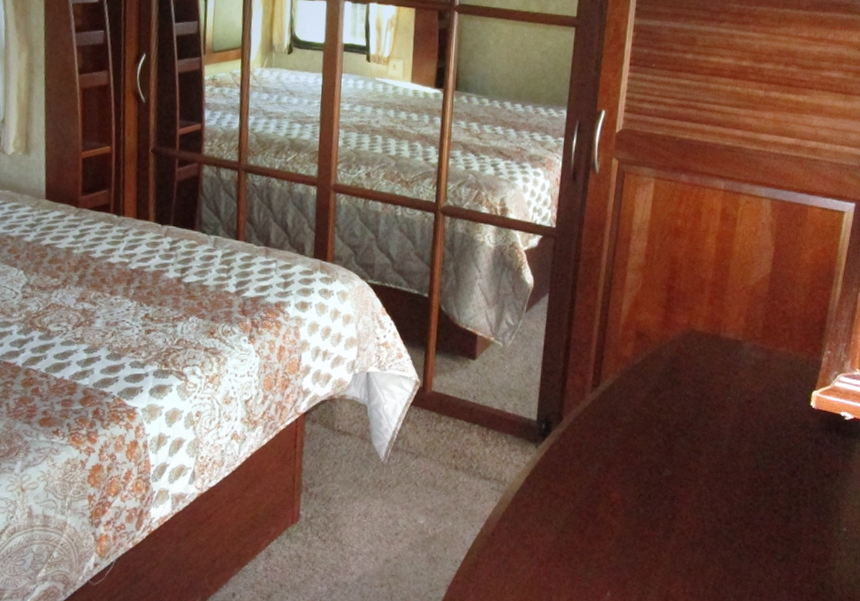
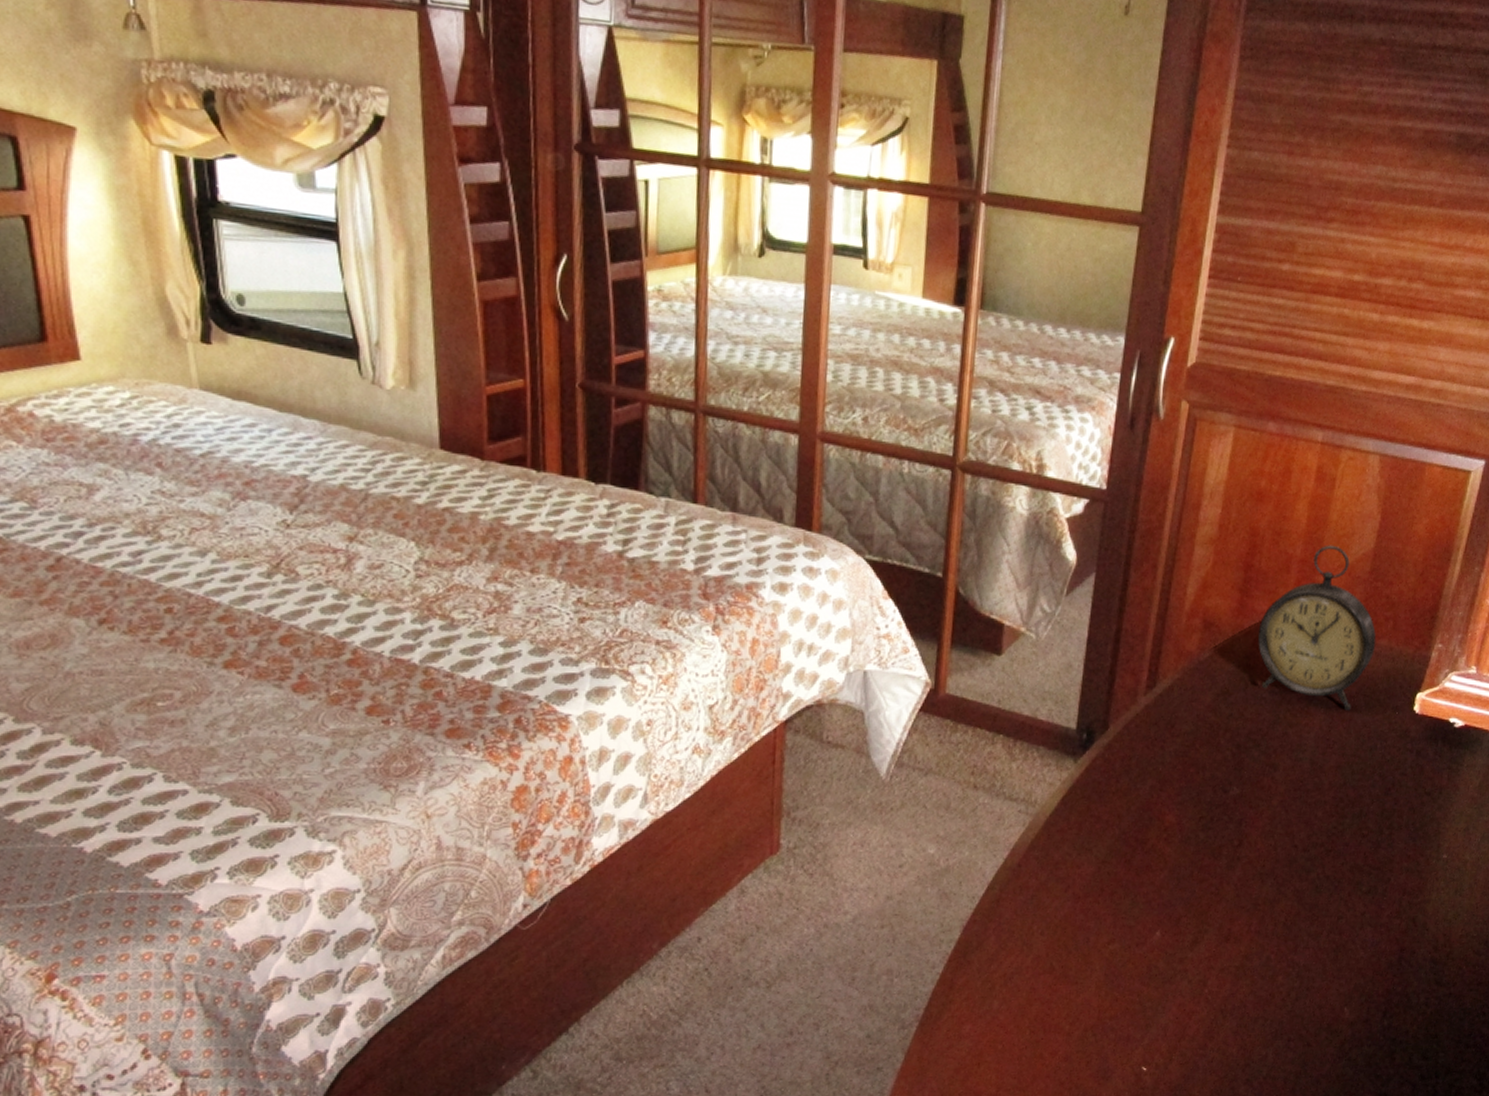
alarm clock: none [680,270,777,406] -> present [1257,545,1377,711]

